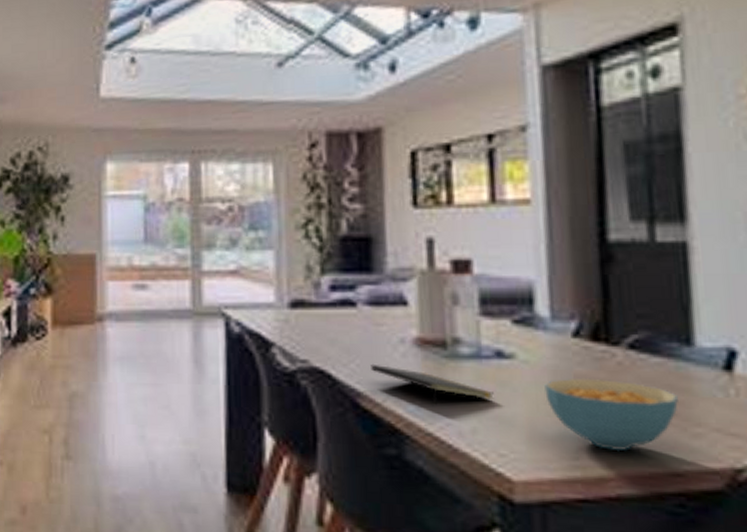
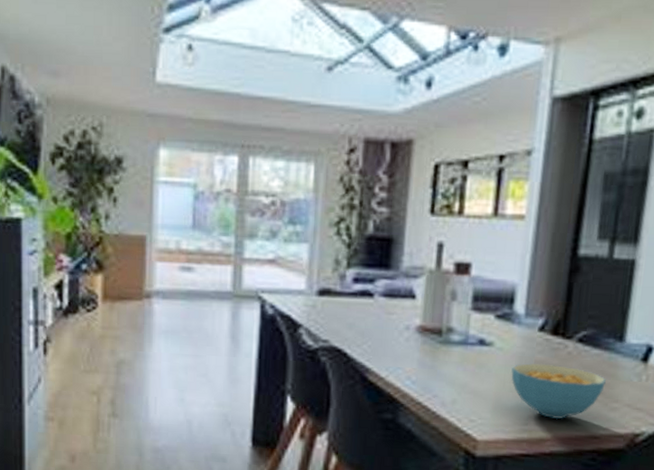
notepad: present [371,364,494,405] -> none [380,345,473,380]

